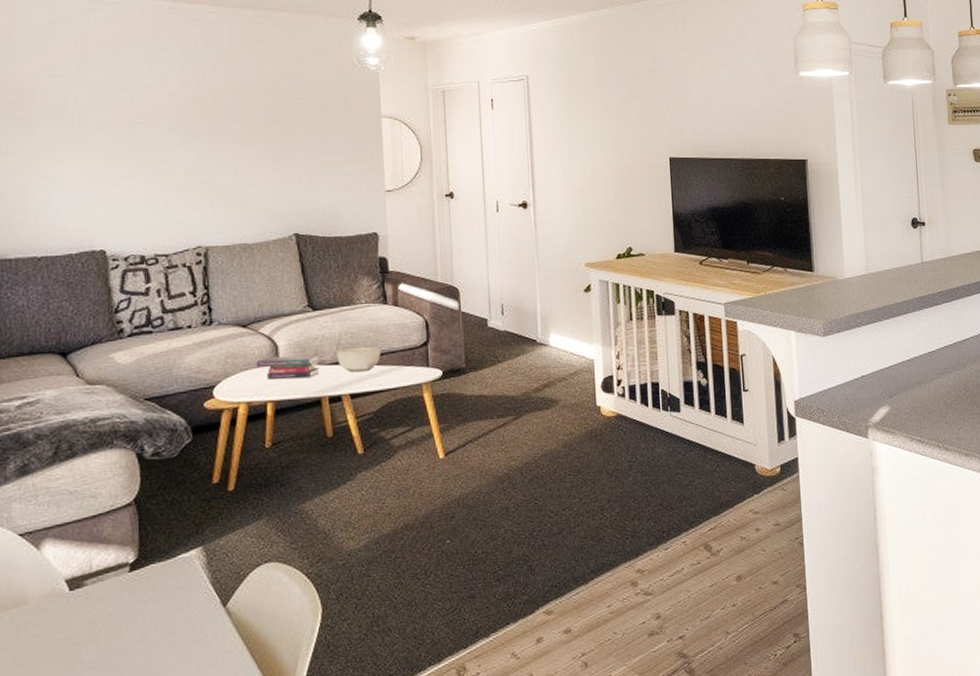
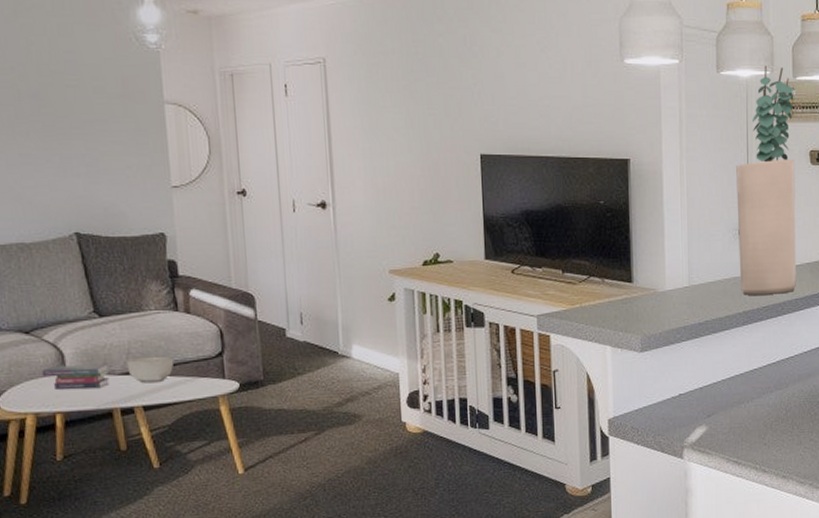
vase: none [906,75,968,282] -> present [736,65,796,295]

